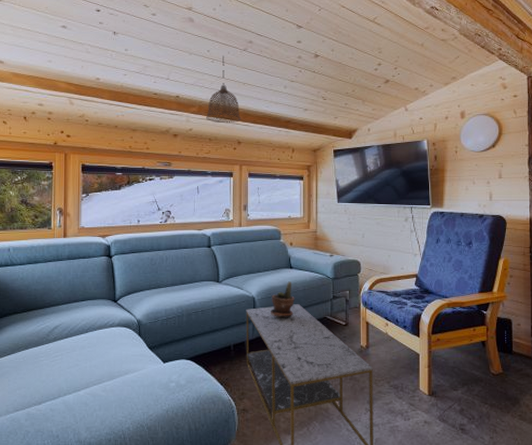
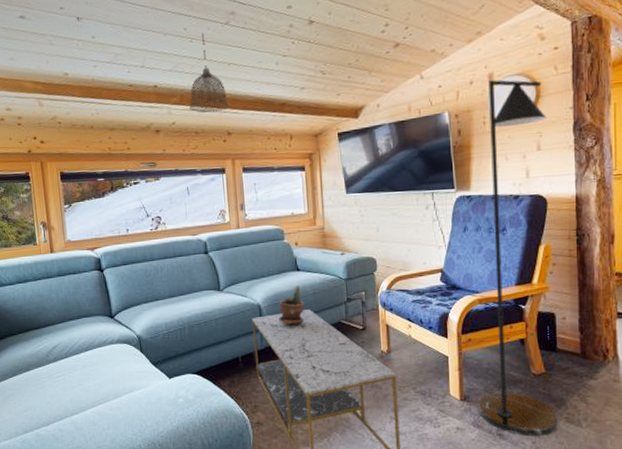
floor lamp: none [444,117,514,432] -> present [478,80,559,437]

